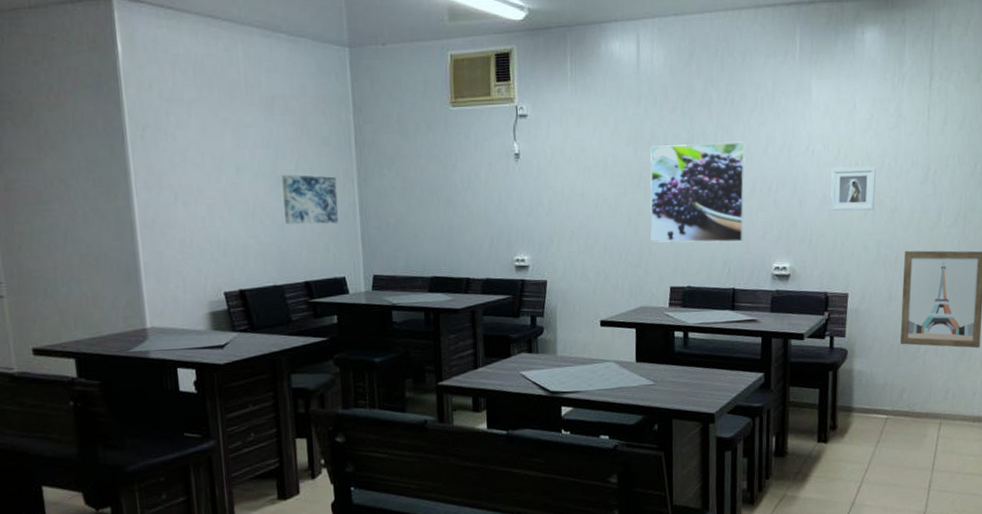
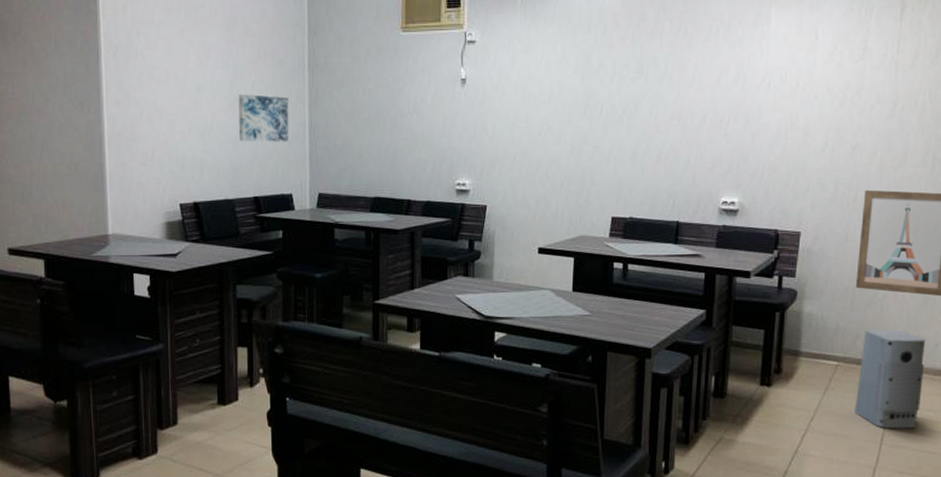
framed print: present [650,141,746,242] -> none [594,72,698,174]
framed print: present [830,167,876,211] -> none [785,101,837,146]
air purifier: none [904,381,965,475] -> present [854,329,926,429]

